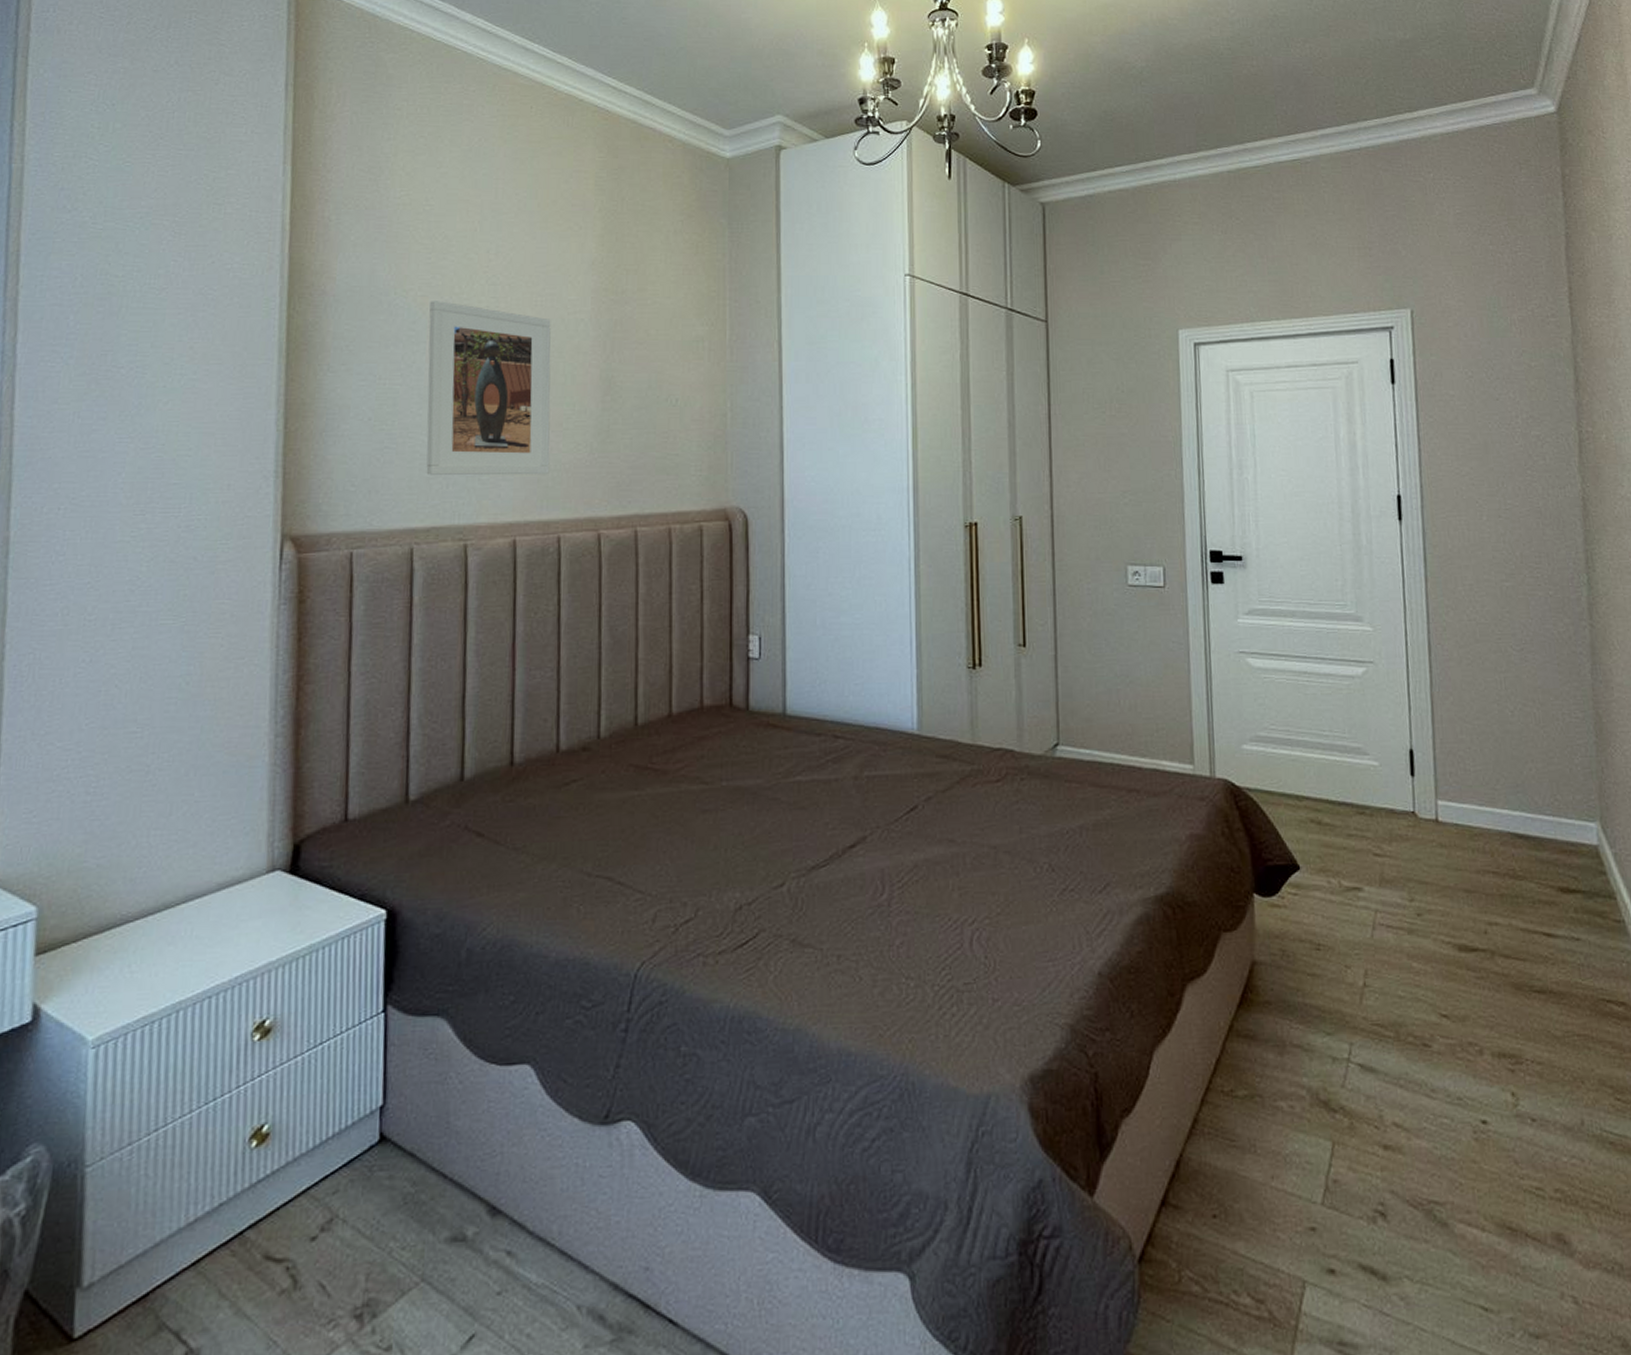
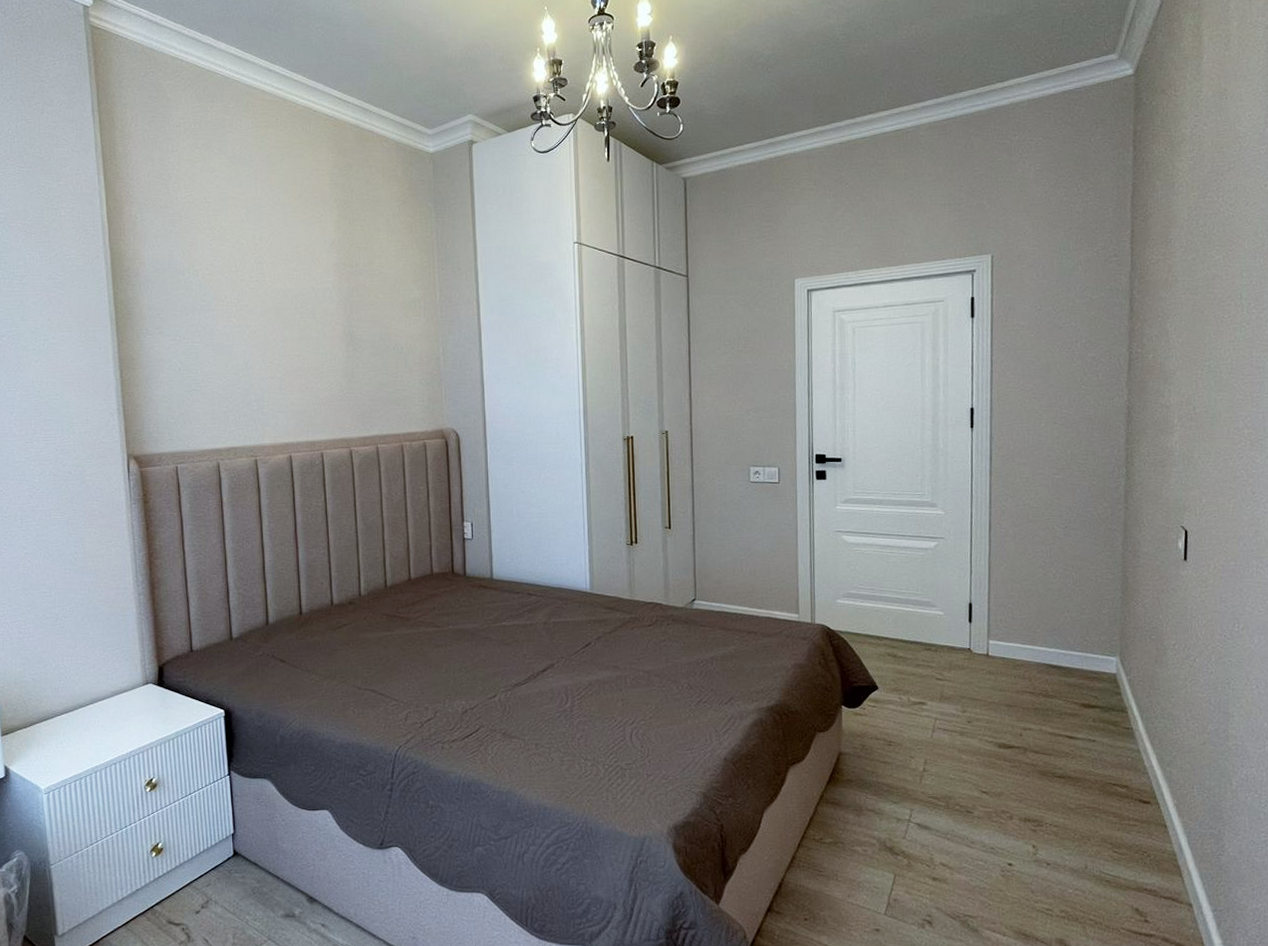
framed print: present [426,301,551,475] -> none [215,277,312,409]

